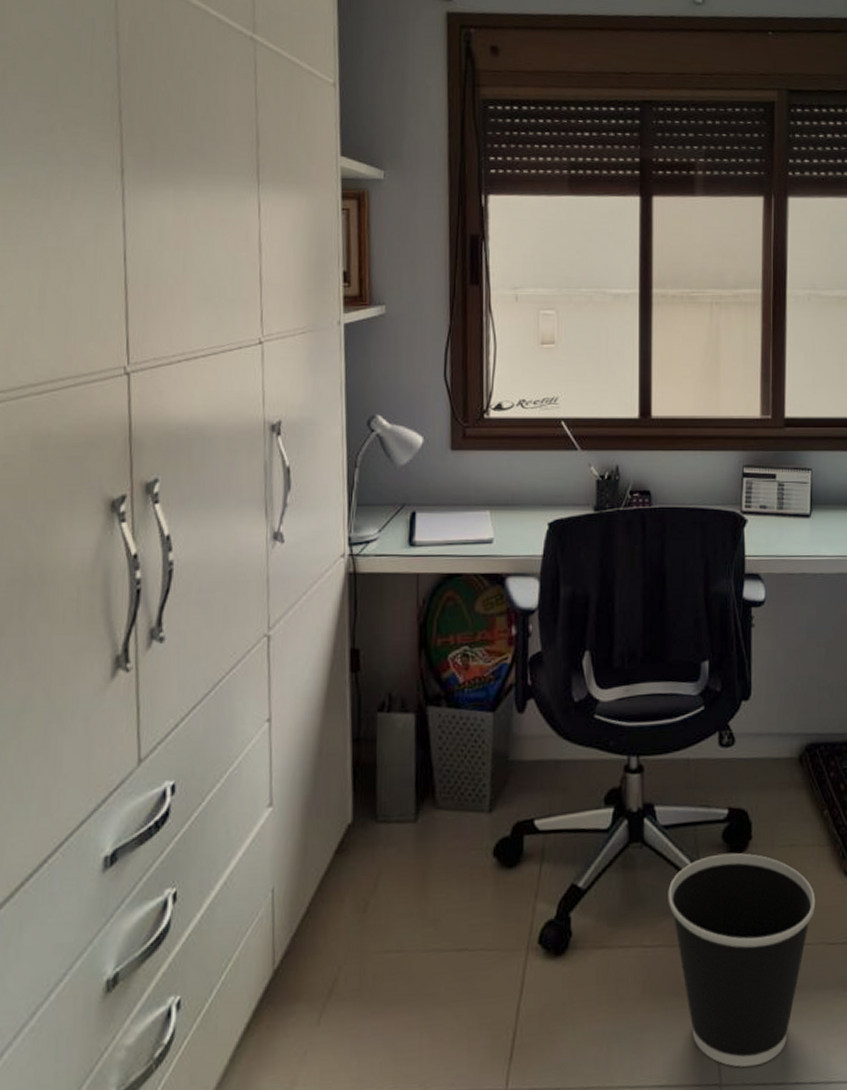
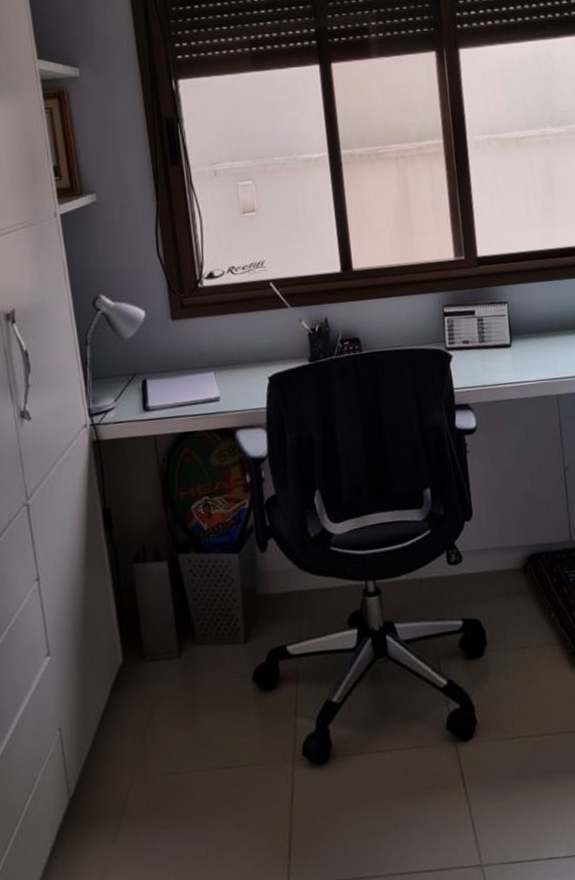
wastebasket: present [668,853,816,1067] -> none [415,658,552,849]

